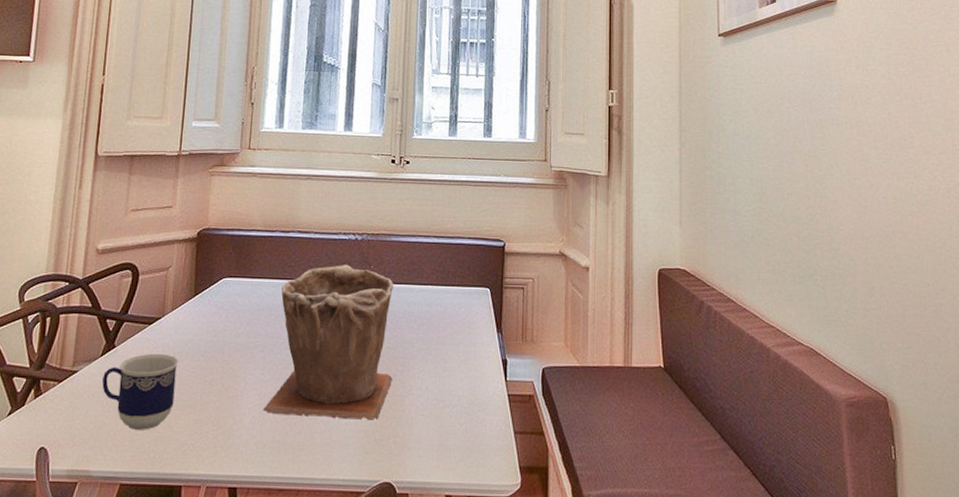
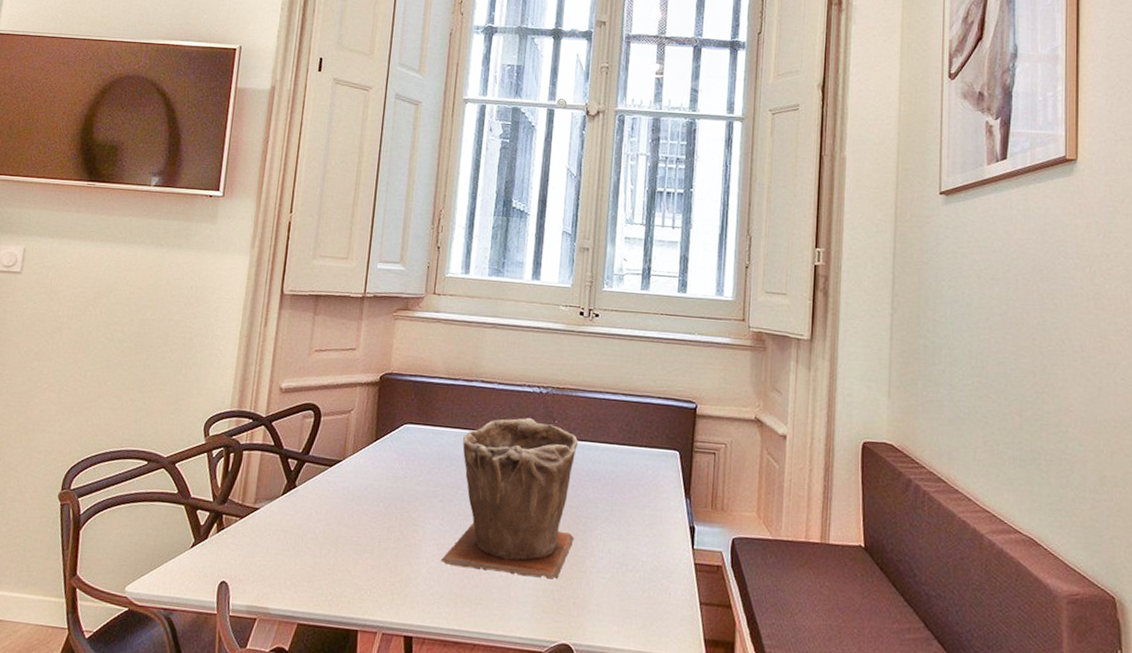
cup: present [102,353,179,430] -> none [282,495,358,572]

